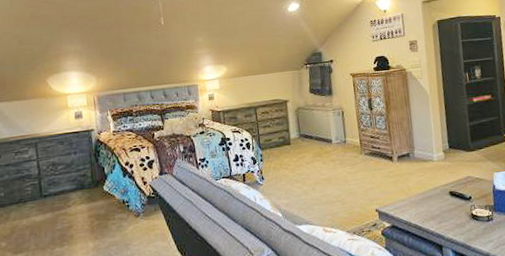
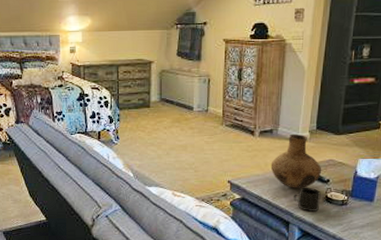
vase: none [413,155,463,210] -> present [270,133,322,188]
mug: none [441,206,468,232] -> present [294,187,321,212]

